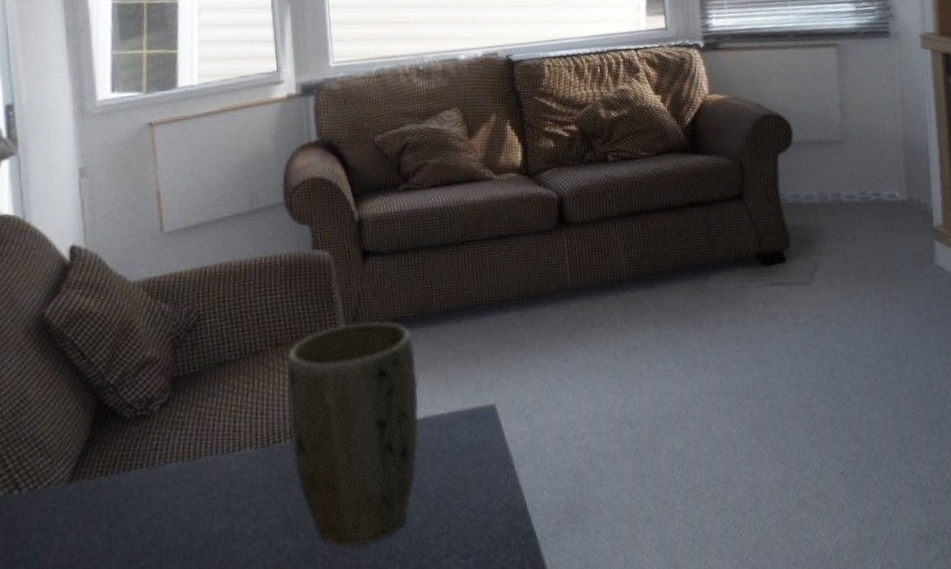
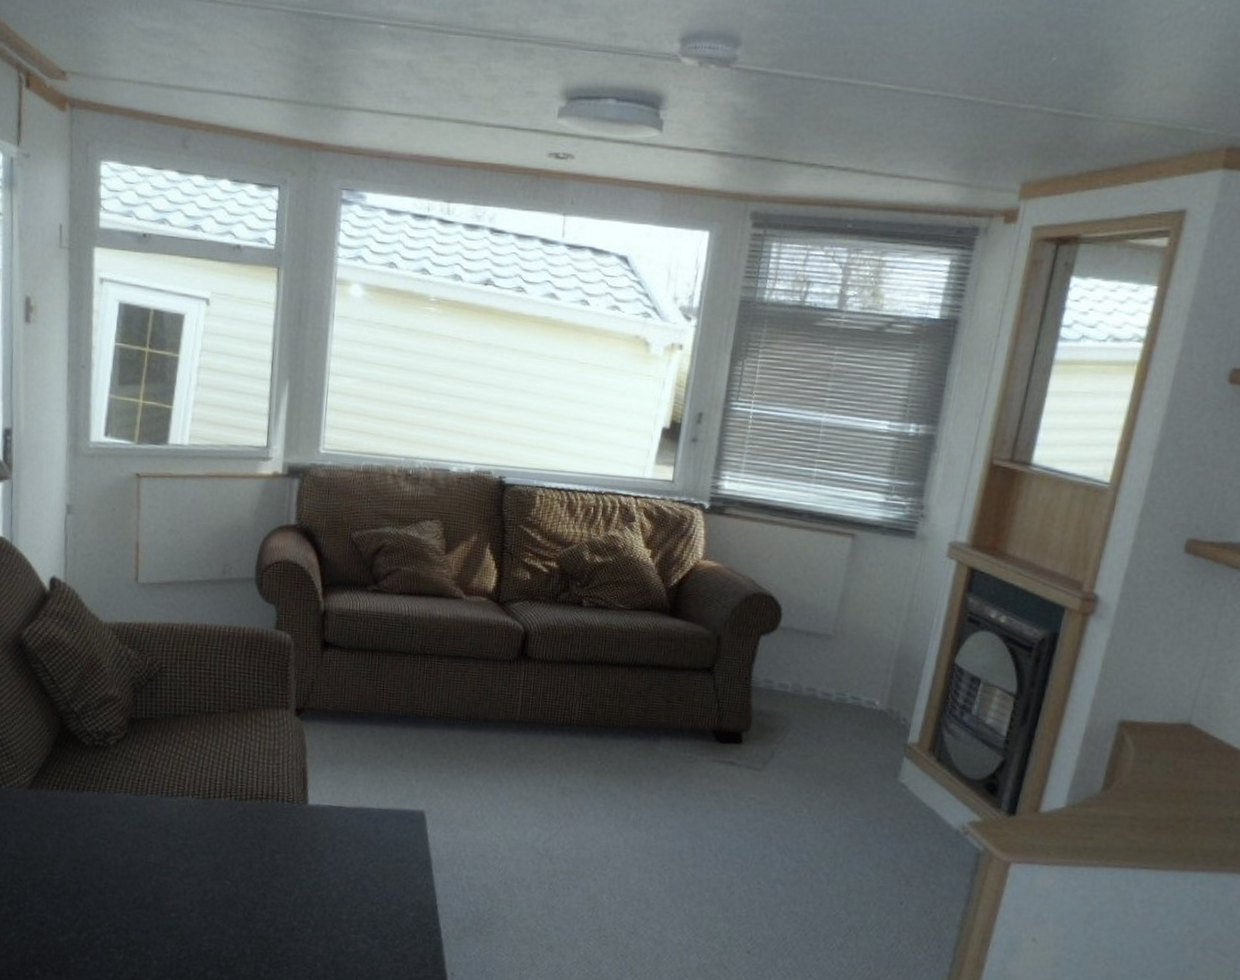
plant pot: present [286,320,419,548] -> none [230,705,358,906]

